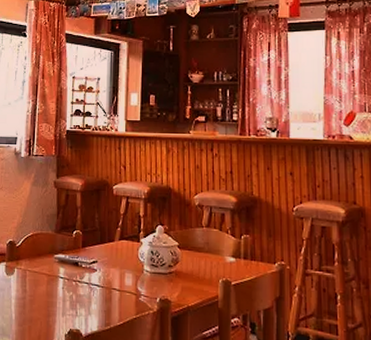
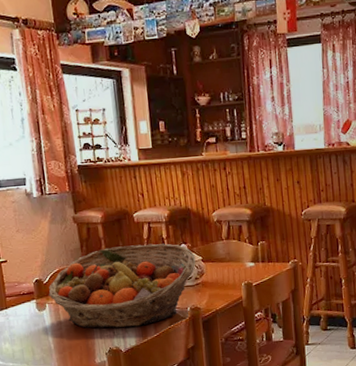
fruit basket: none [19,218,171,310] -> present [48,243,196,329]

